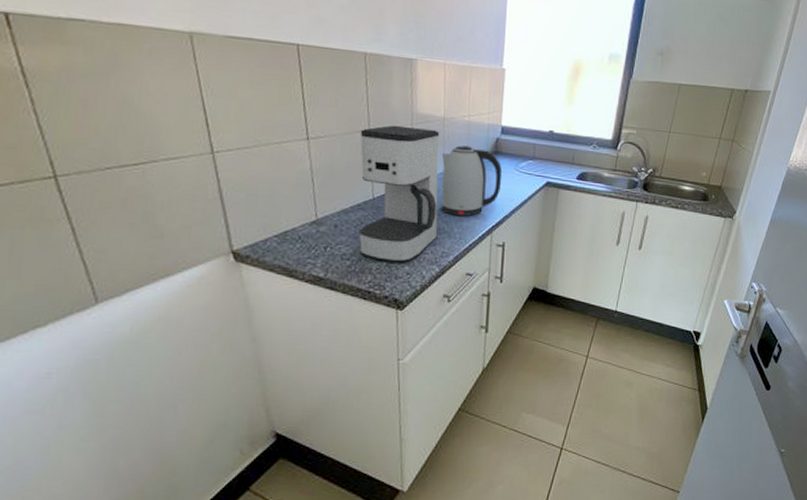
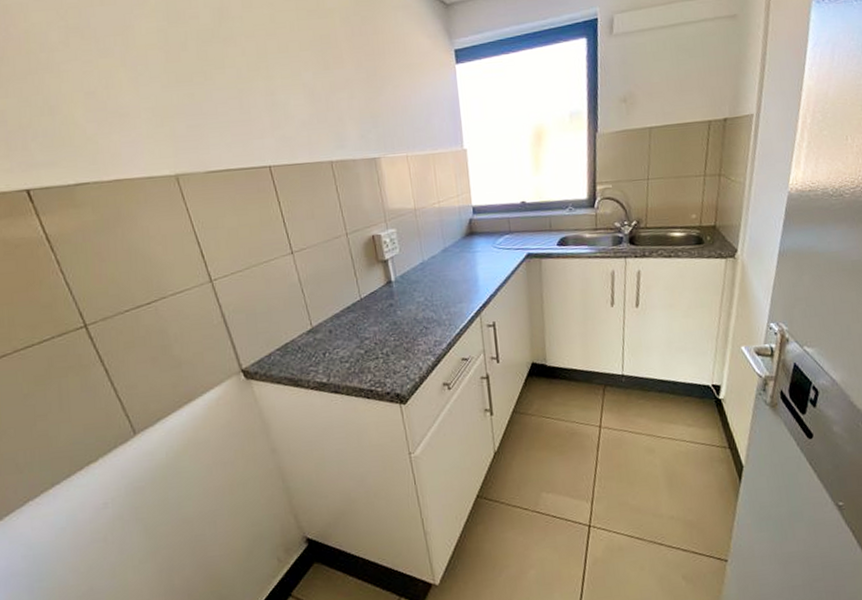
coffee maker: present [359,125,440,263] -> none [338,222,428,359]
kettle: present [441,145,503,216] -> none [418,232,482,303]

